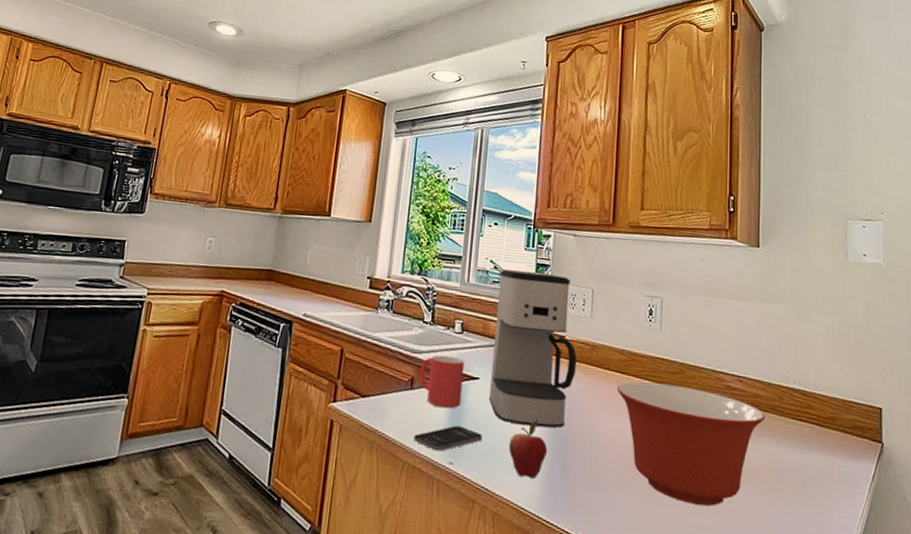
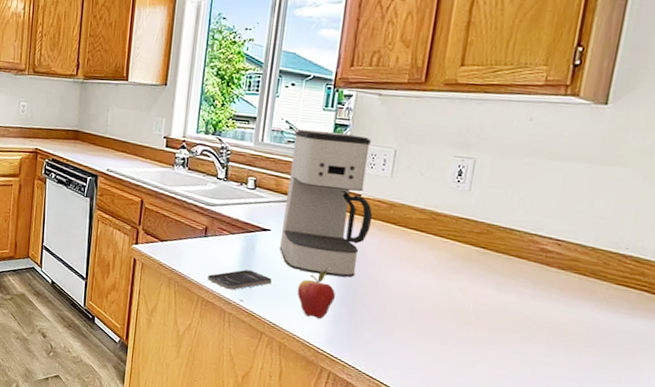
mug: present [420,354,465,409] -> none [213,208,257,255]
mixing bowl: present [616,381,766,506] -> none [413,240,584,358]

